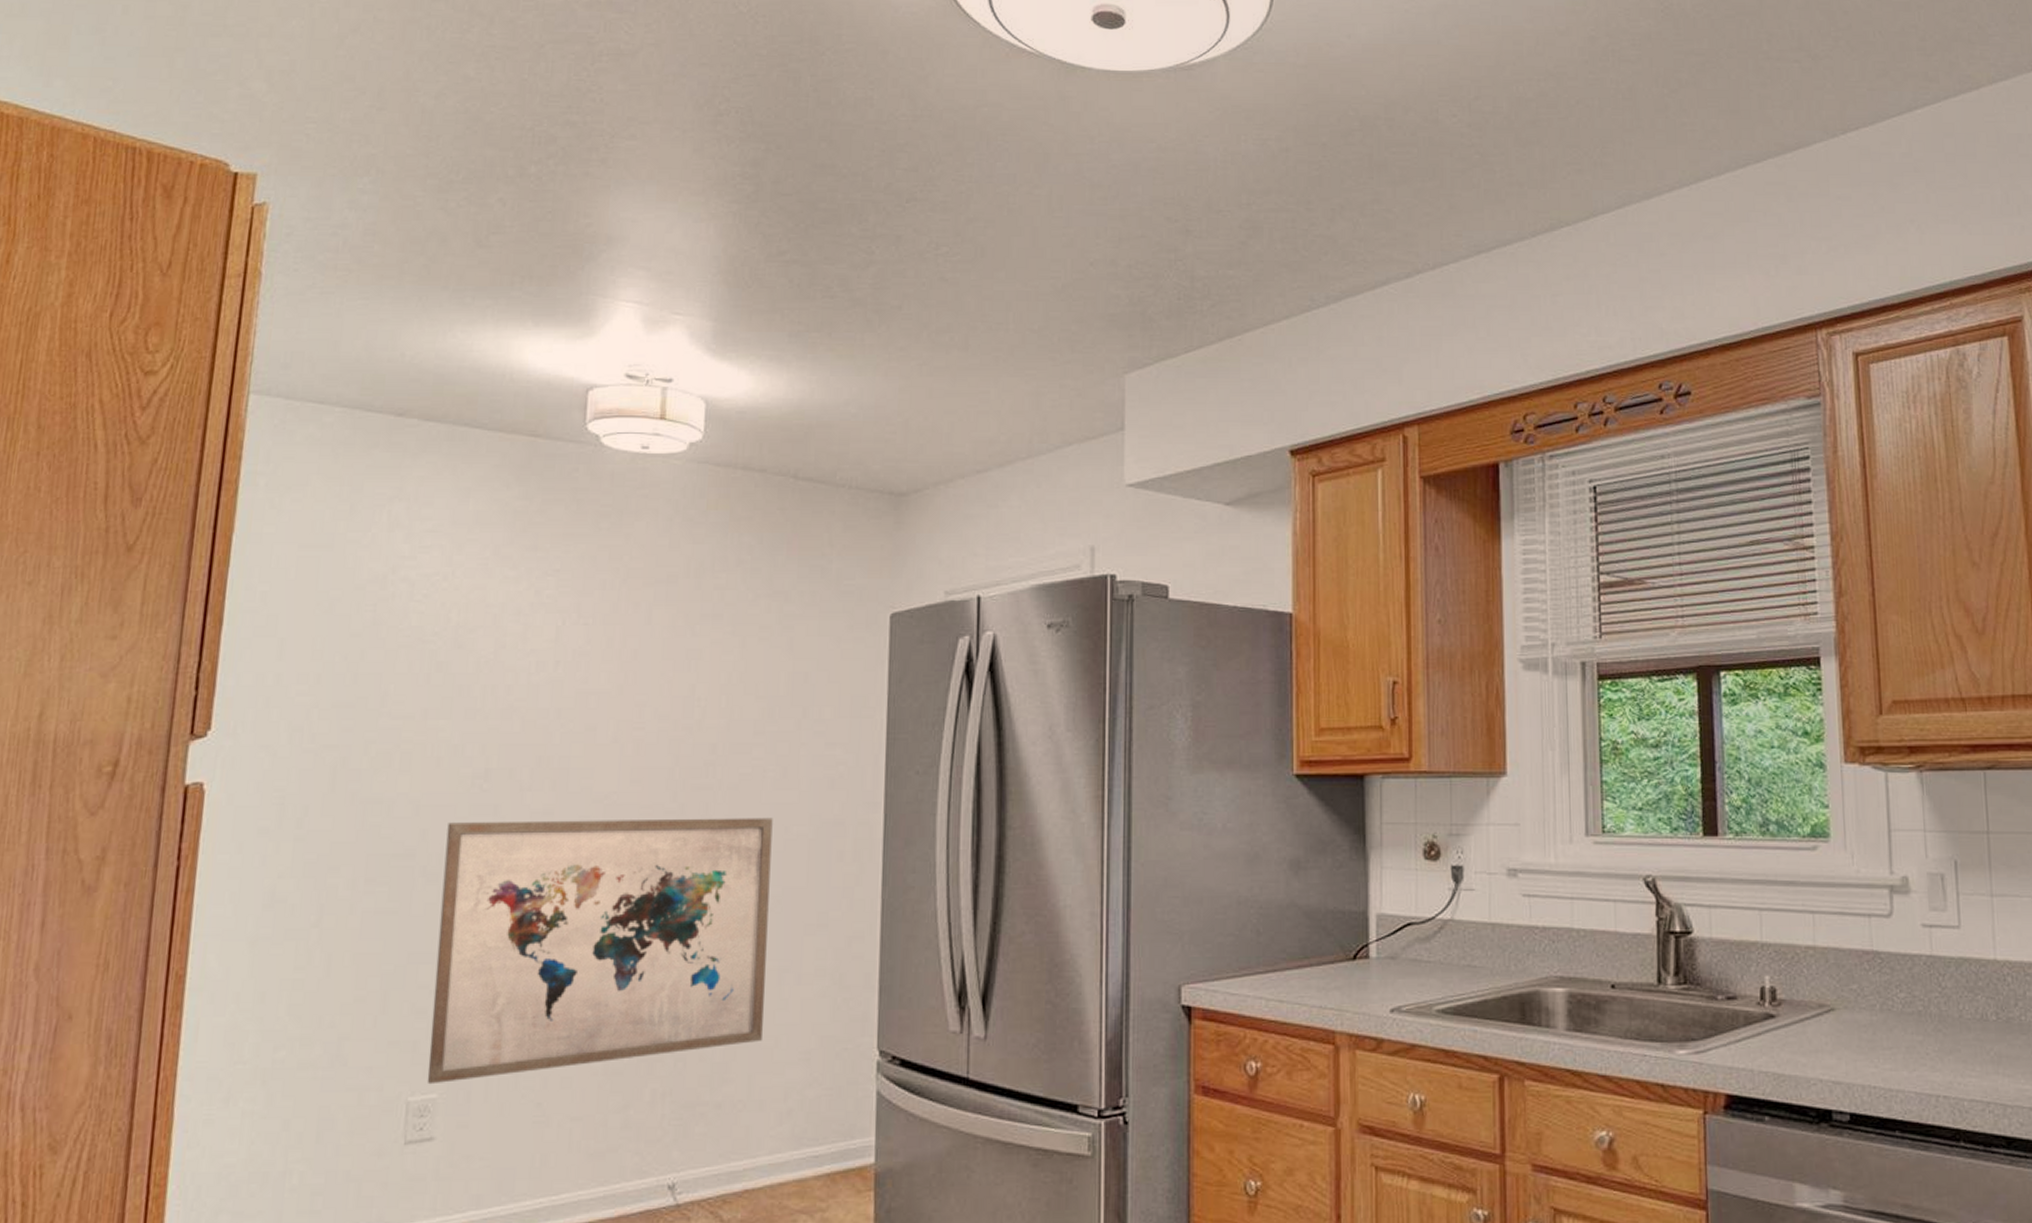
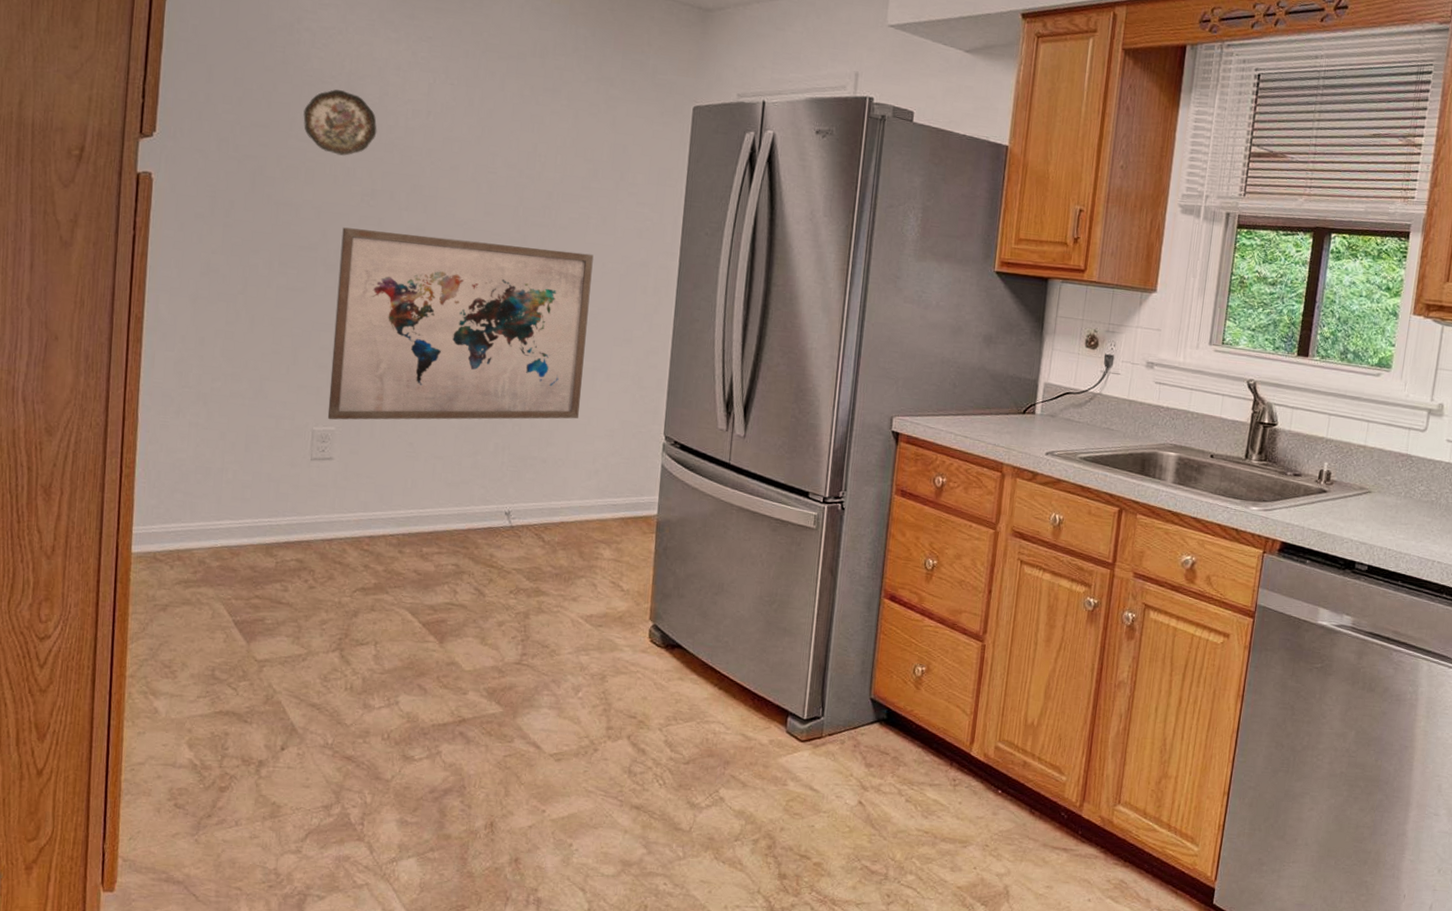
decorative plate: none [398,649,492,731] -> present [303,89,377,156]

